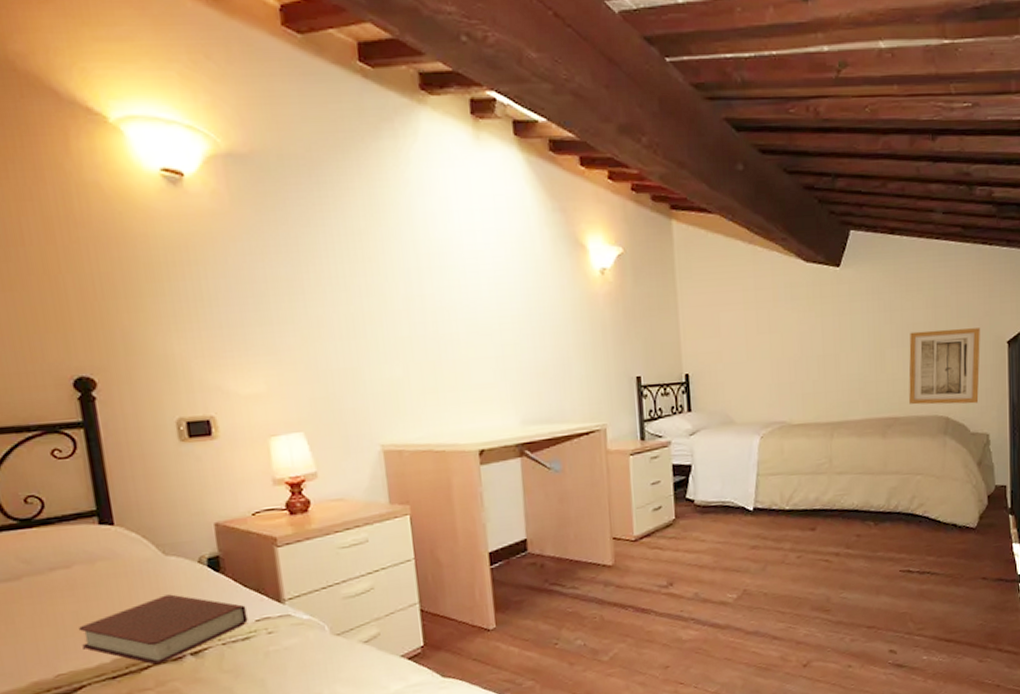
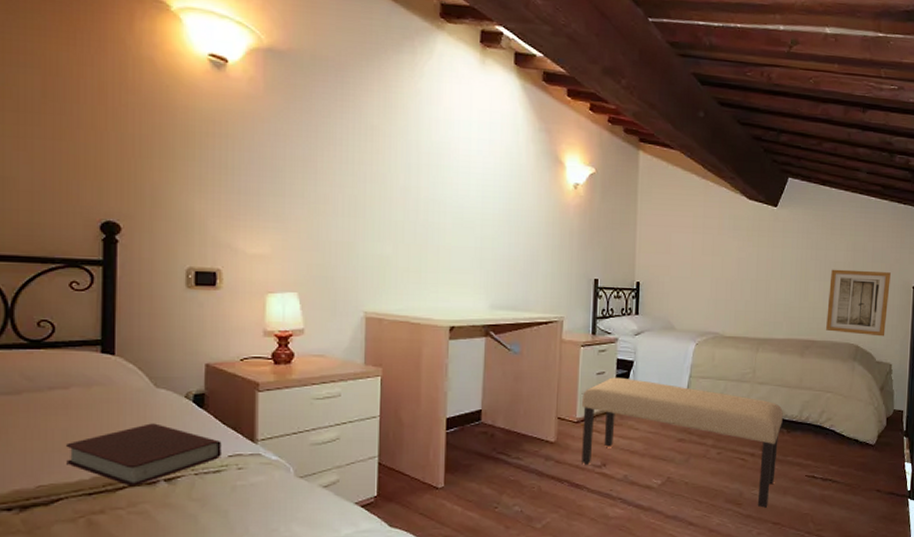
bench: none [638,484,868,612] -> present [582,377,783,508]

